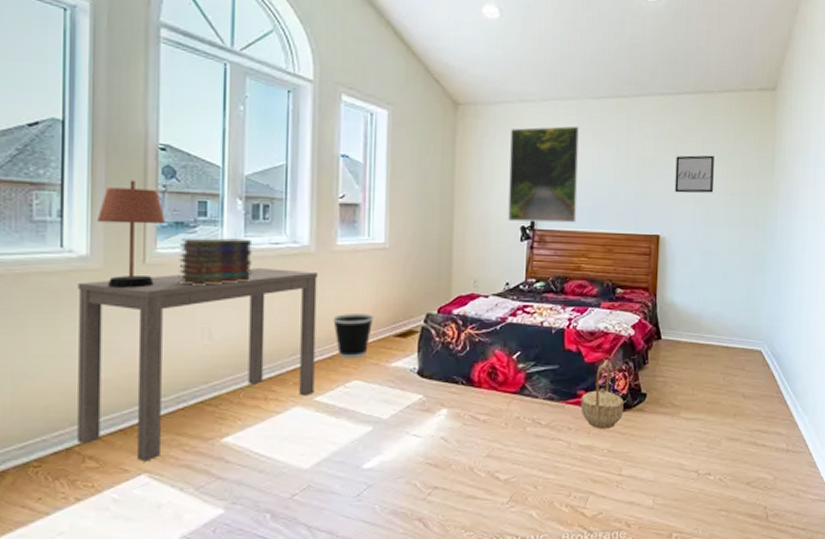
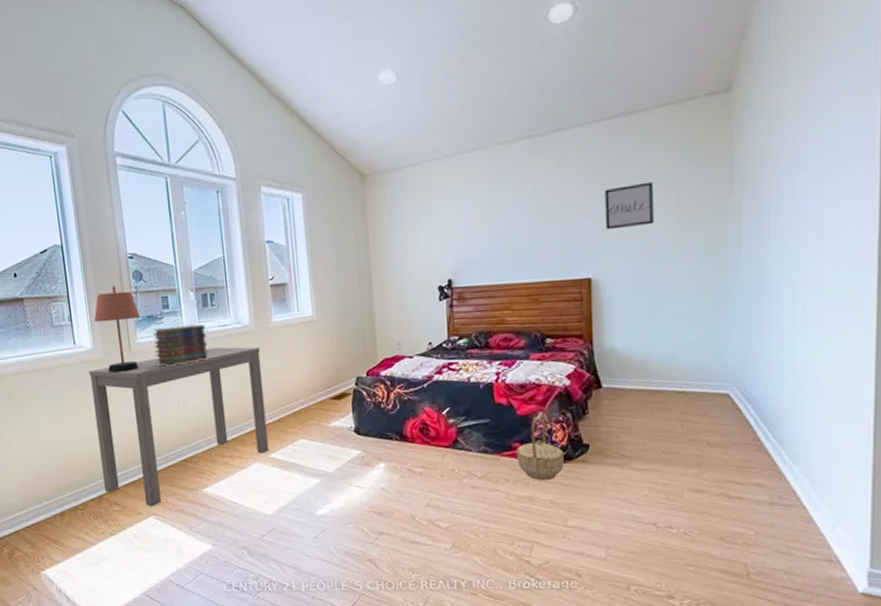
wastebasket: present [333,314,374,359] -> none [277,381,311,421]
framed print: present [508,126,579,223] -> none [419,176,496,282]

